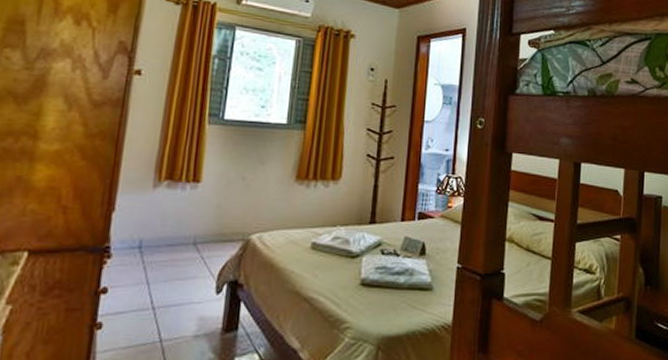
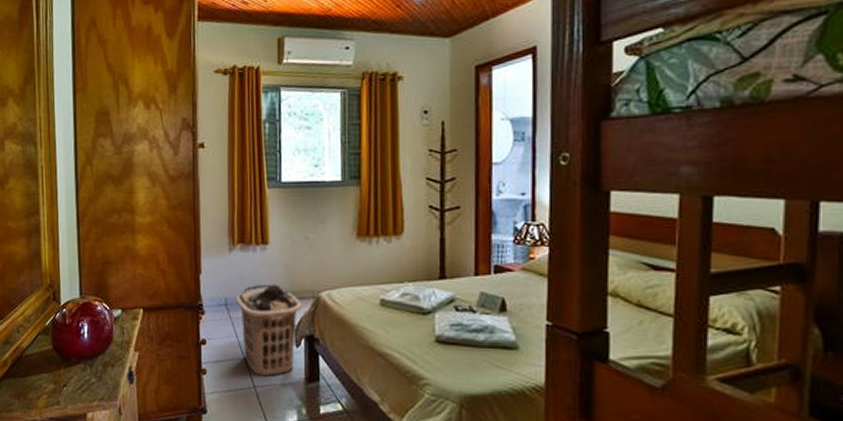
clothes hamper: none [153,225,229,329] -> present [236,284,302,377]

